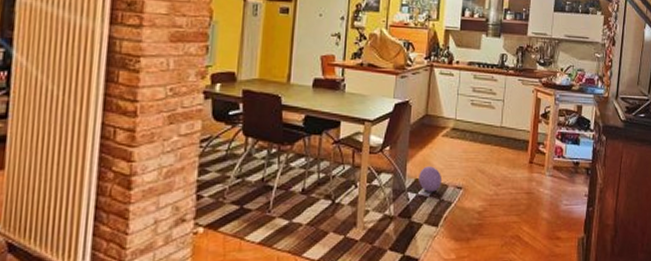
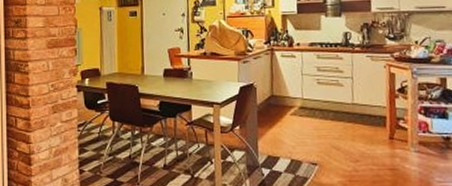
ball: present [419,166,441,192] -> none [271,144,295,168]

